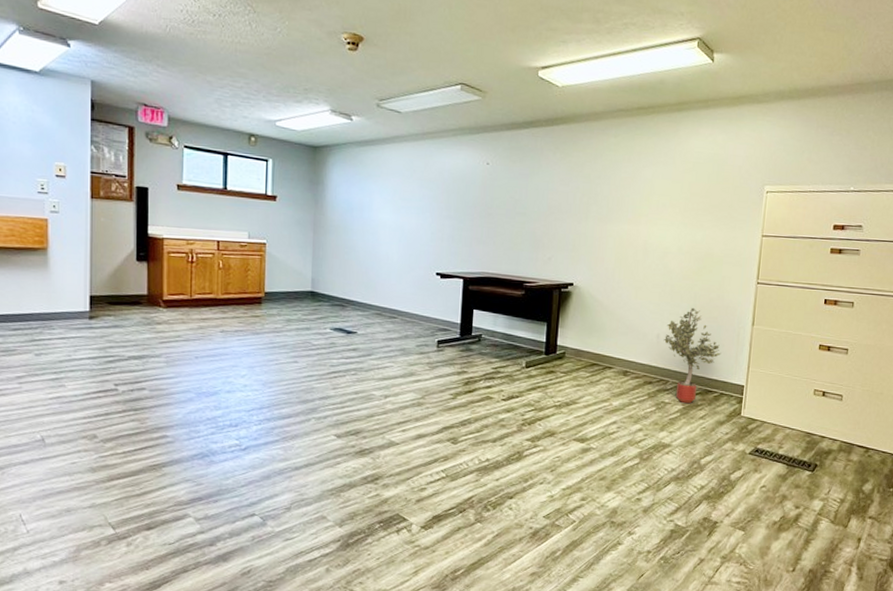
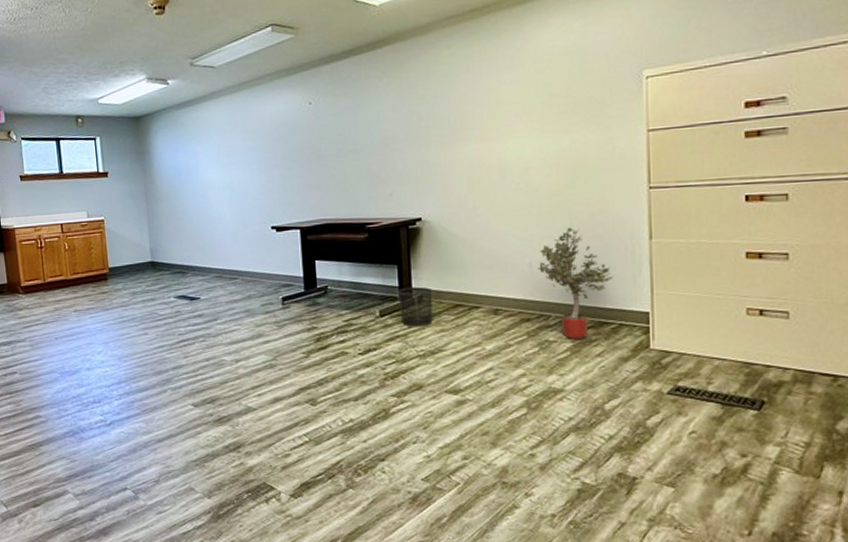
waste bin: none [544,343,575,381] -> present [398,286,433,328]

